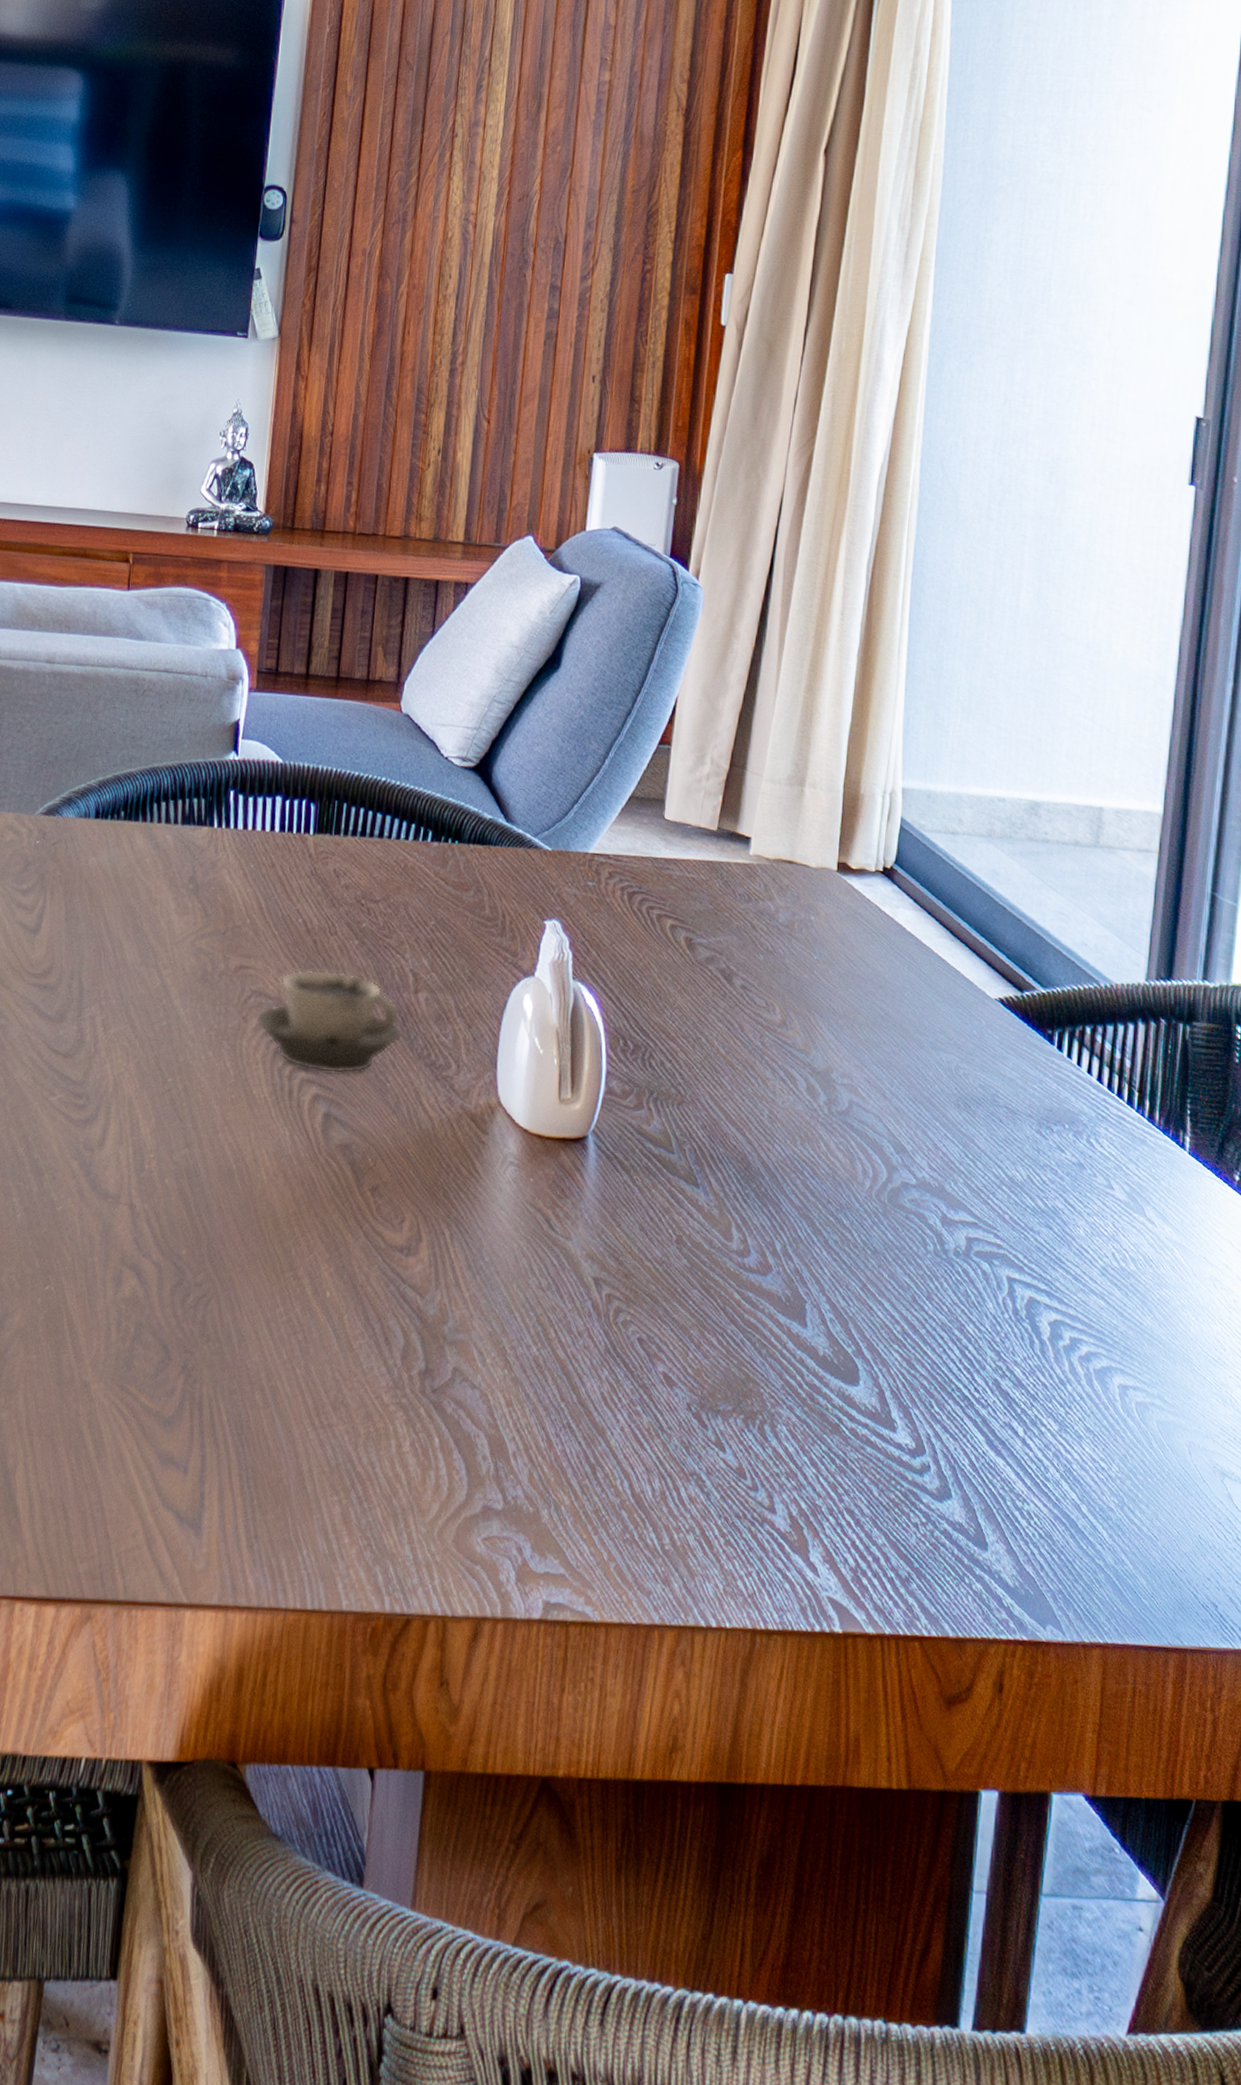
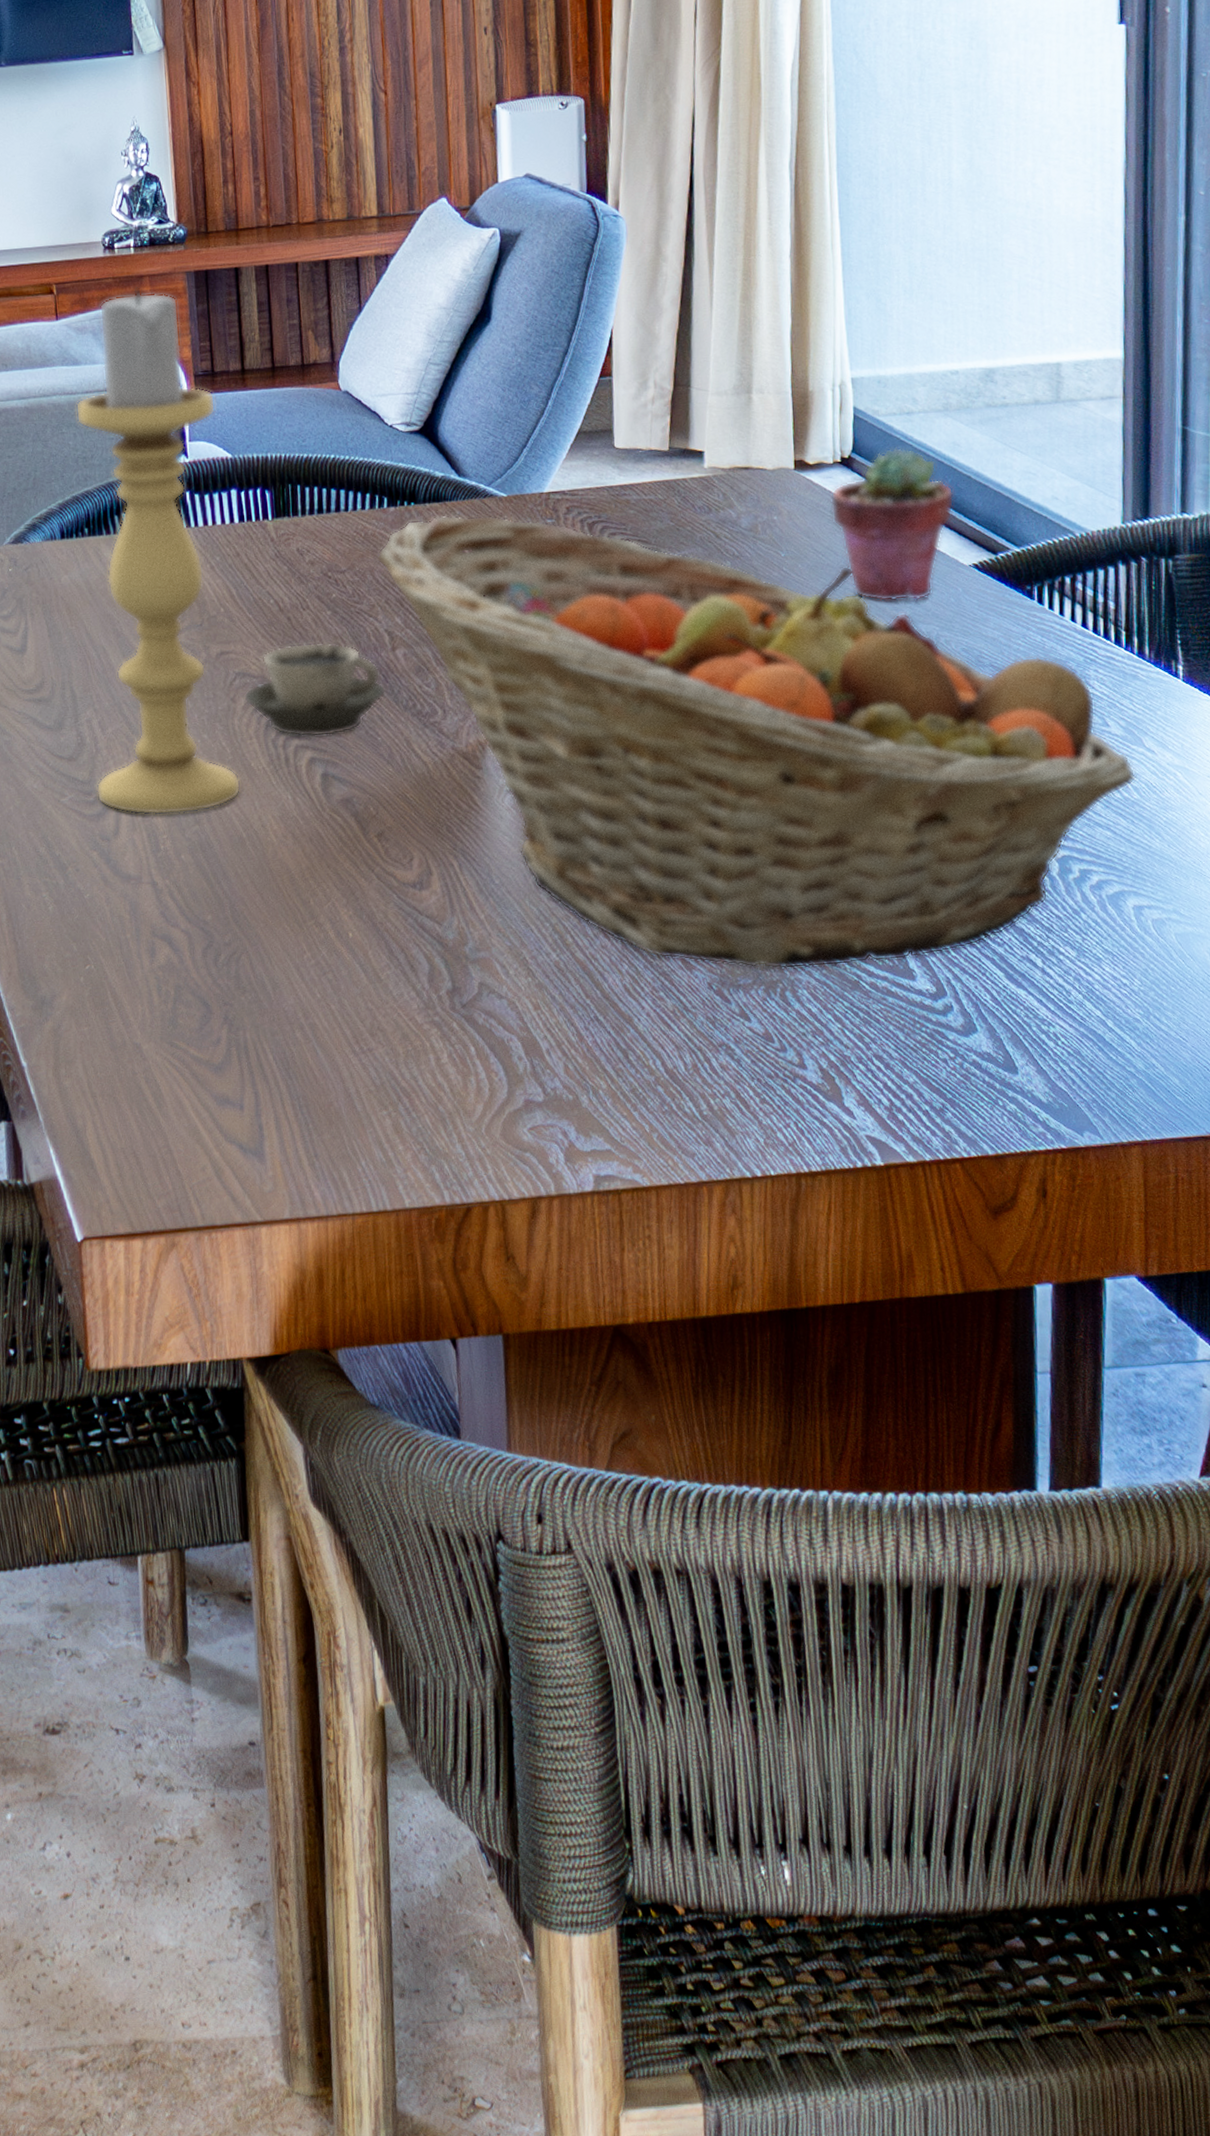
candle holder: none [87,571,275,1135] -> present [75,287,241,815]
fruit basket: none [412,859,1135,1408] -> present [376,515,1137,970]
potted succulent: none [867,864,988,1027] -> present [830,446,954,602]

